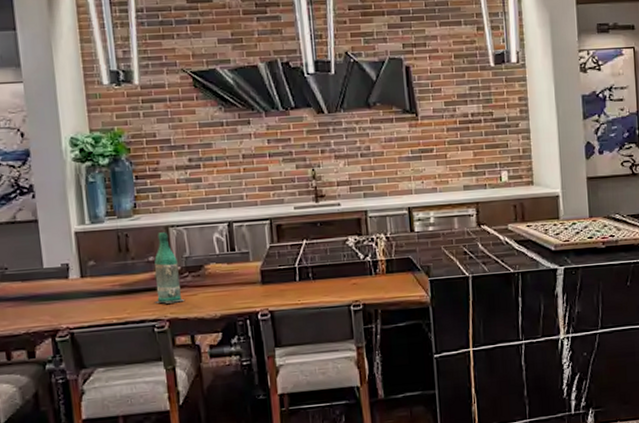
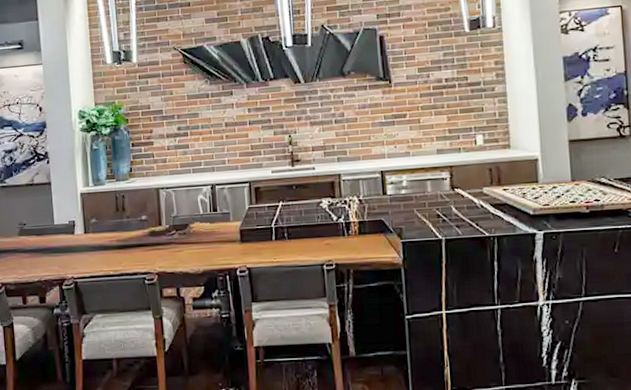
bottle: present [153,232,184,304] -> none [145,194,171,259]

